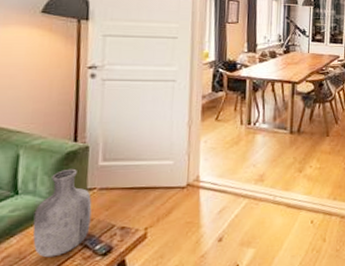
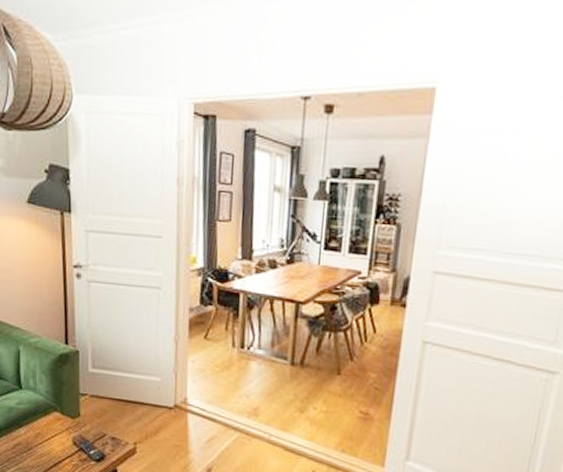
vase: present [32,168,92,258] -> none [36,371,85,453]

